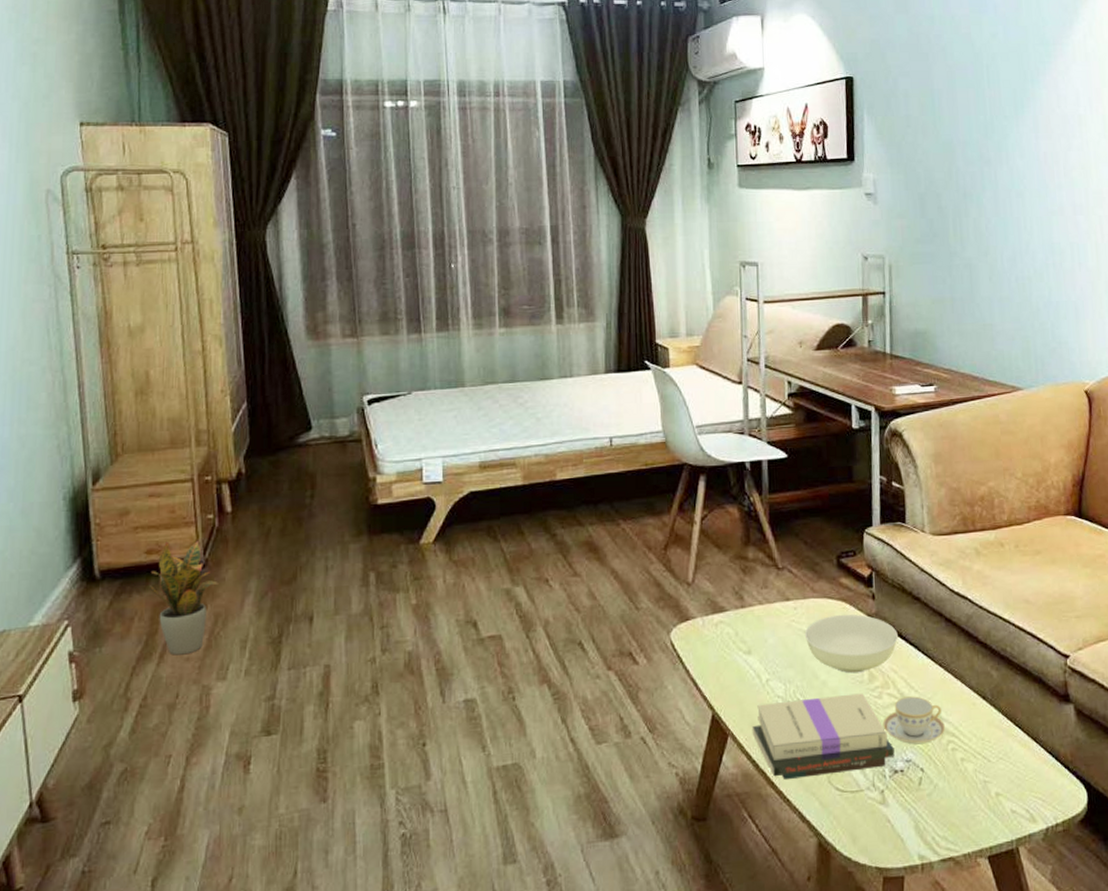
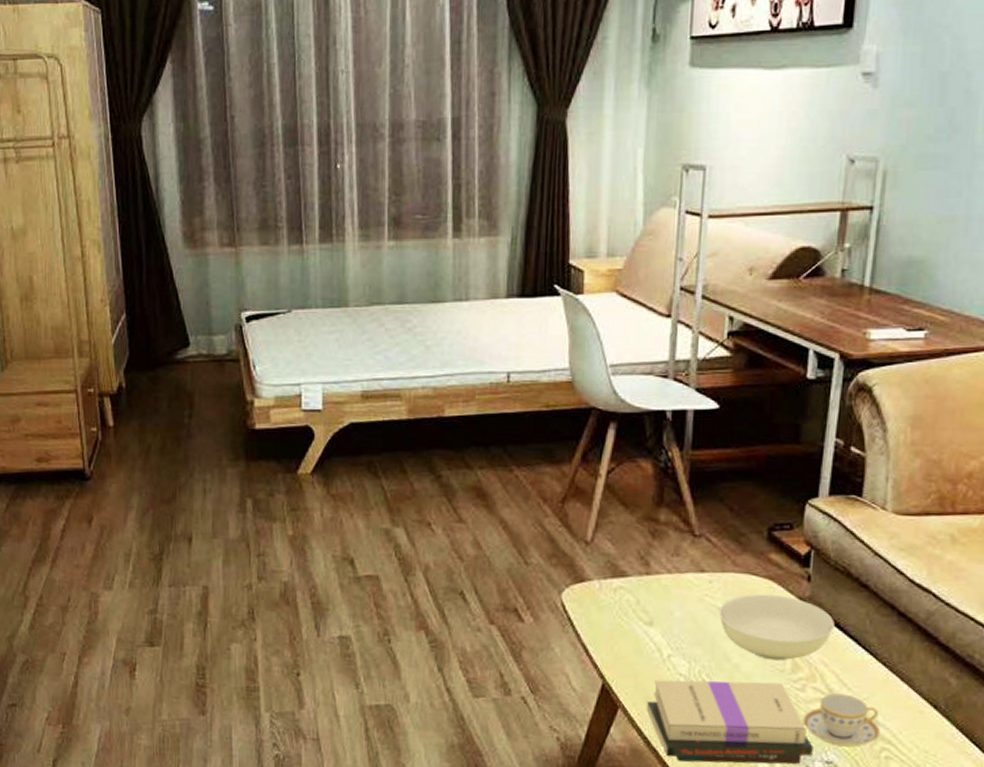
potted plant: present [150,540,218,655] -> none [41,451,103,562]

